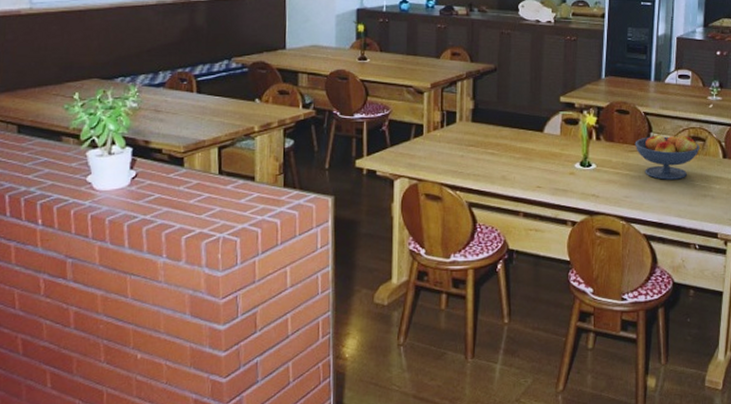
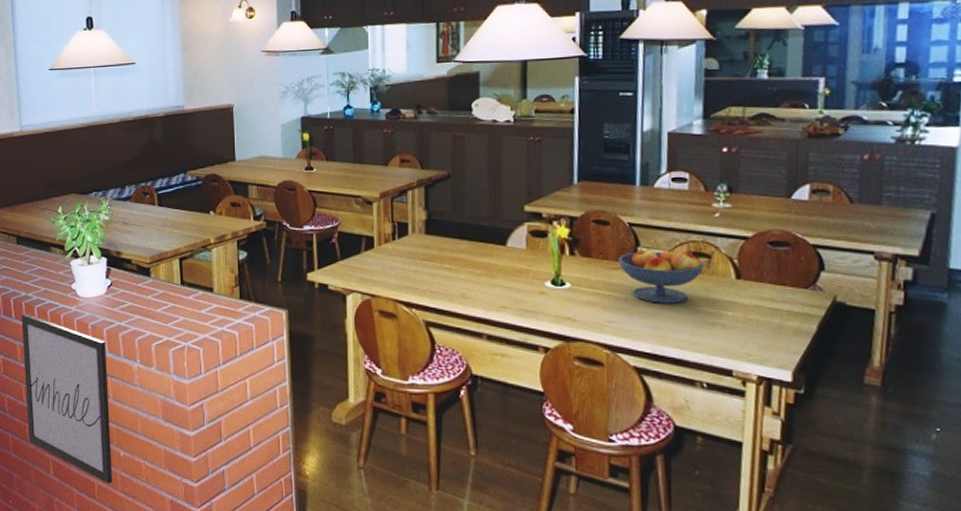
wall art: none [18,210,127,392] -> present [21,313,112,485]

